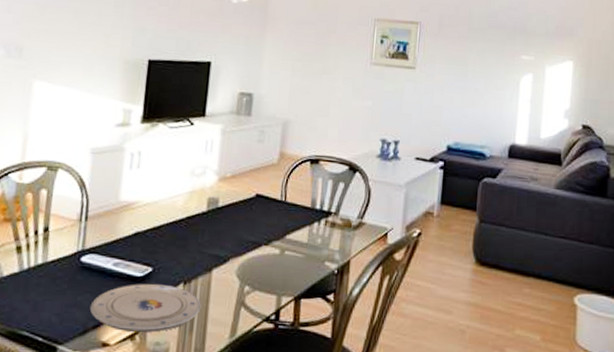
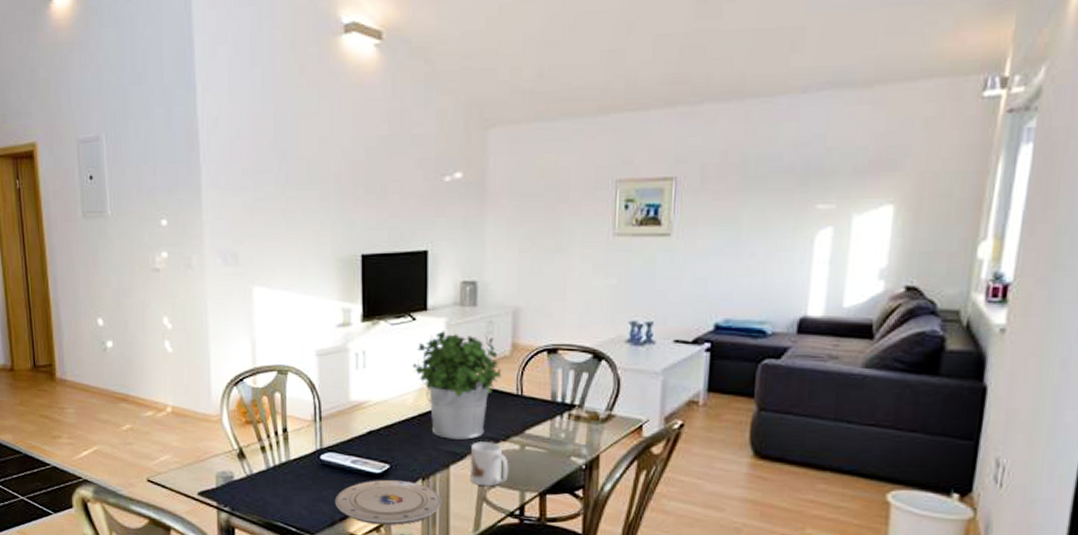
potted plant: none [185,136,269,243] -> present [412,329,502,440]
mug: none [231,245,269,291] -> present [471,441,509,487]

